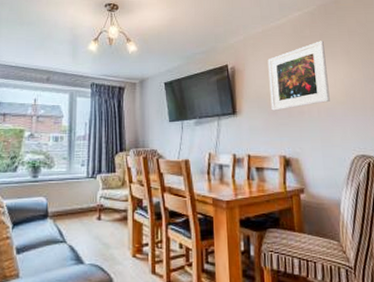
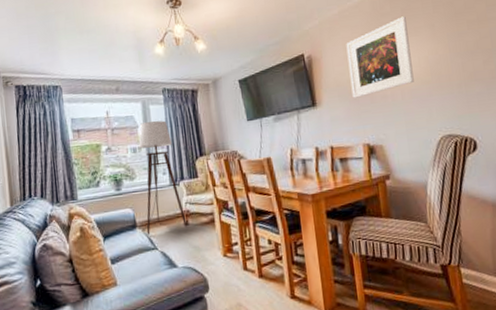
floor lamp: none [52,112,100,226] -> present [139,120,188,235]

